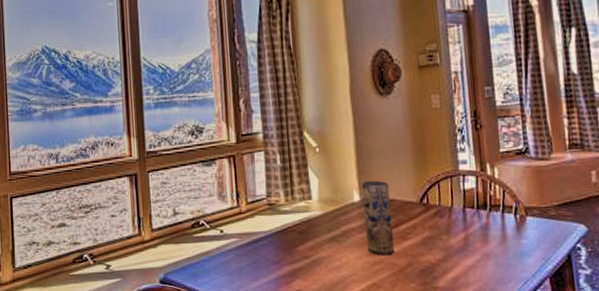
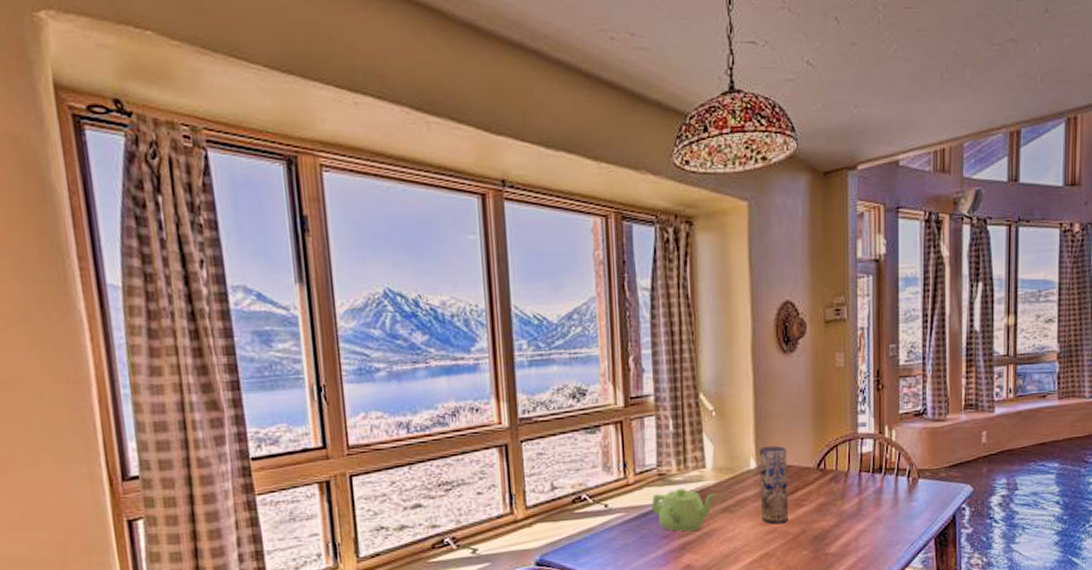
teapot: none [262,218,323,259] -> present [651,489,716,532]

